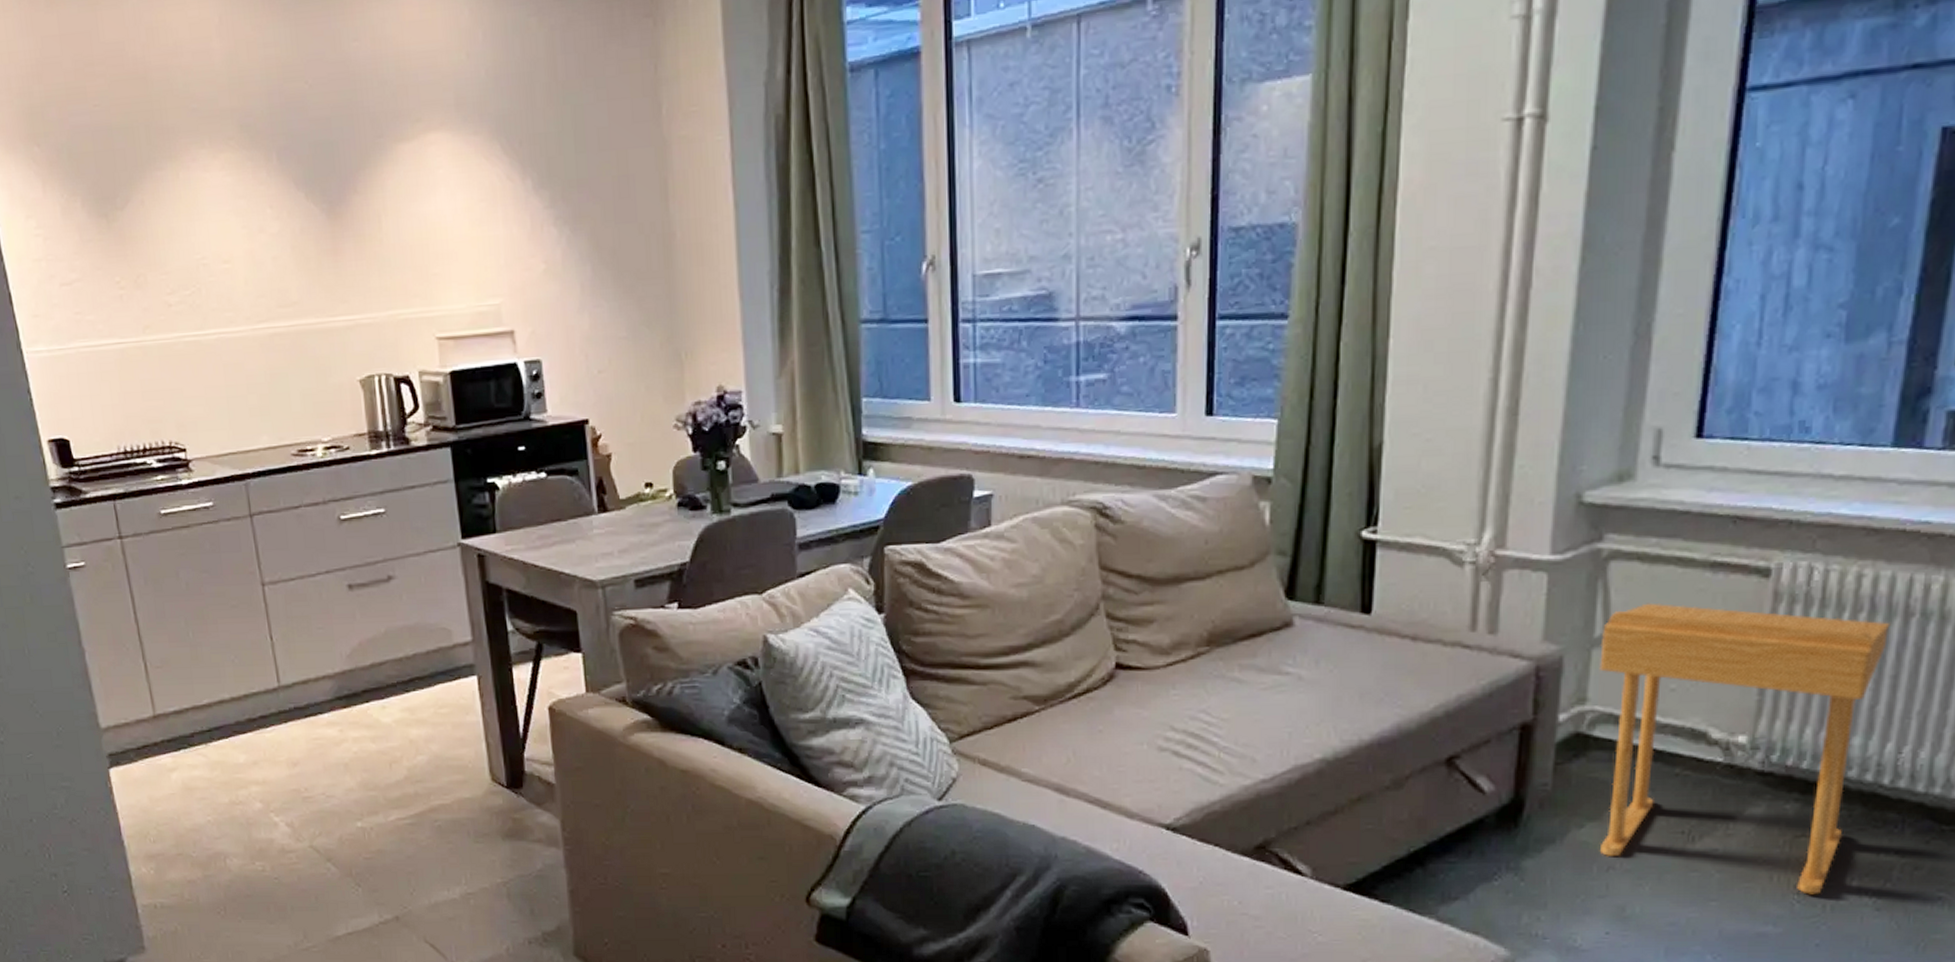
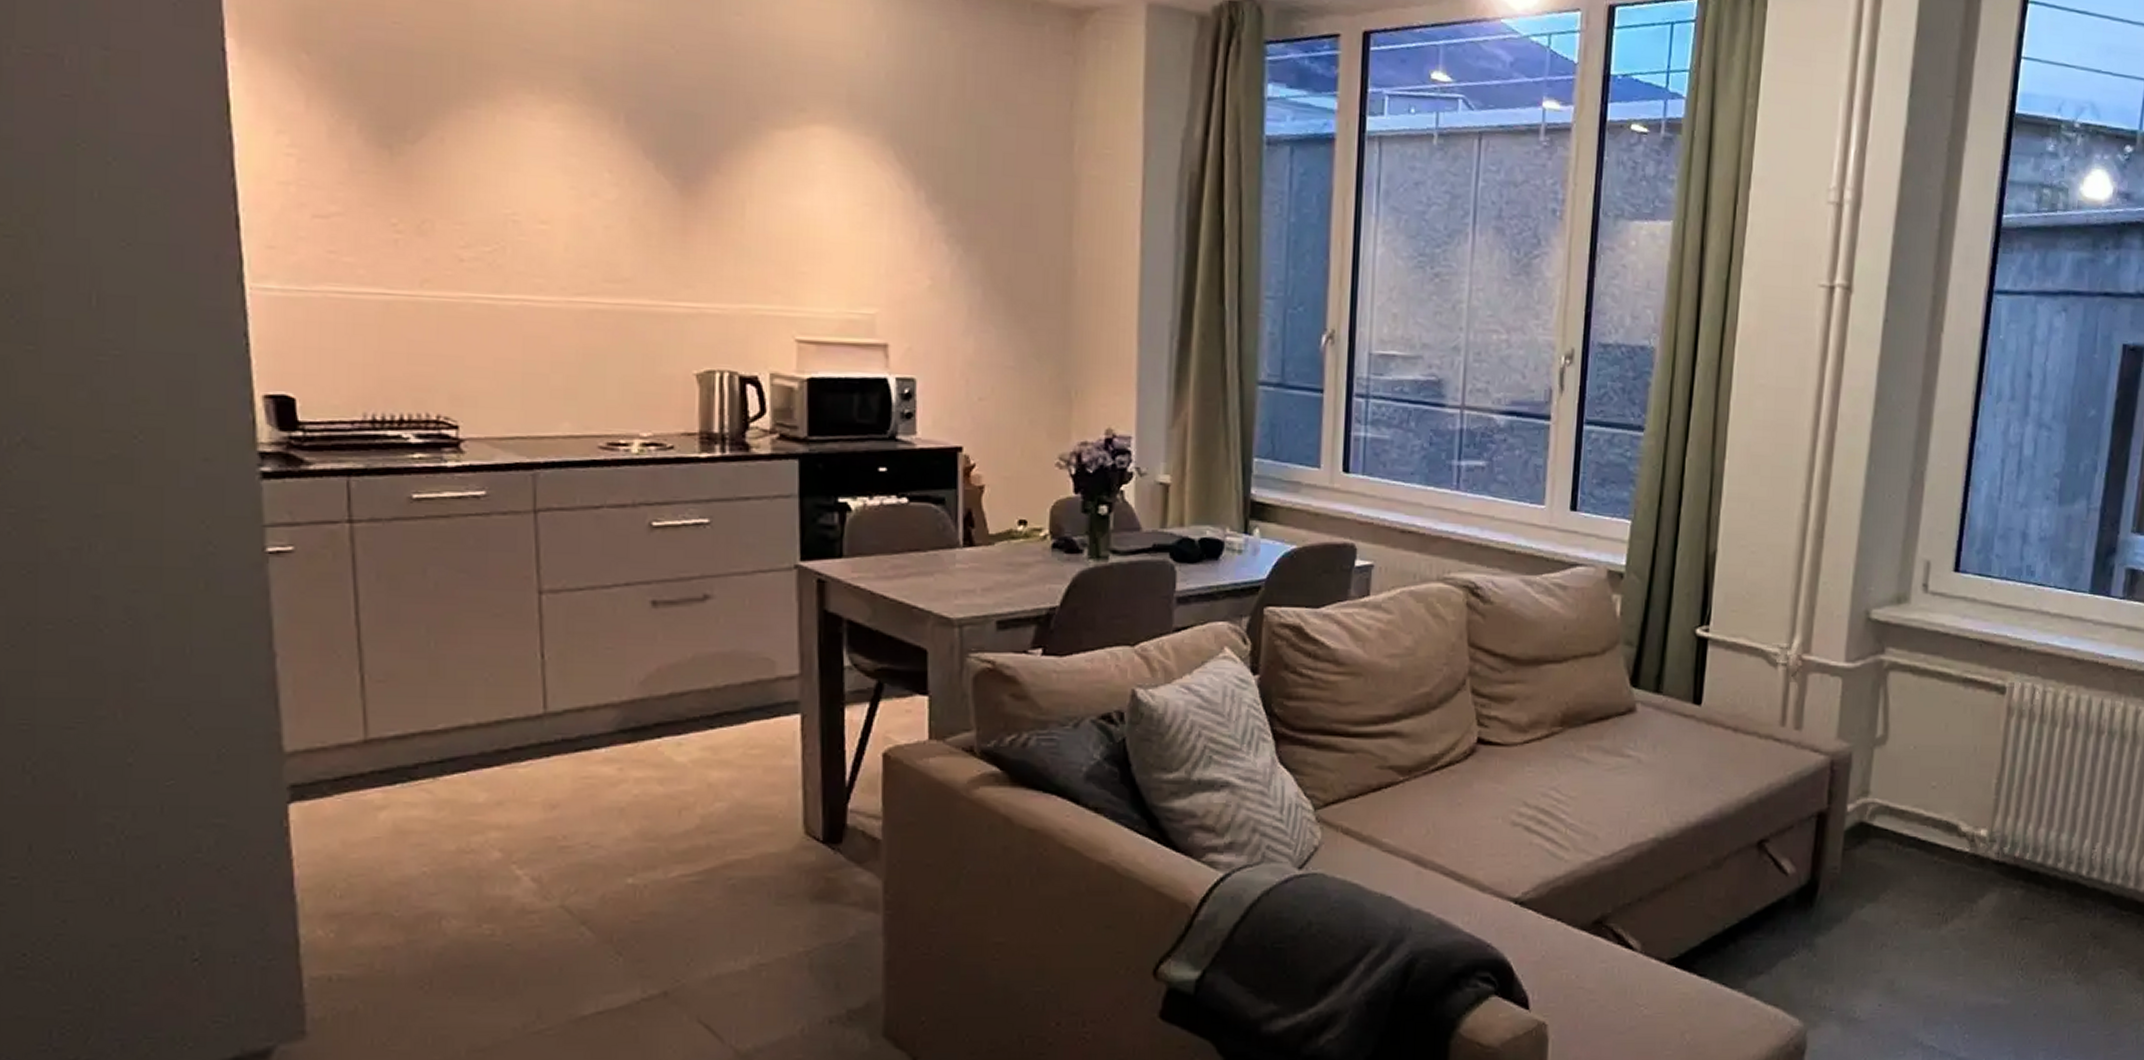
side table: present [1599,603,1891,895] -> none [1876,710,2088,970]

